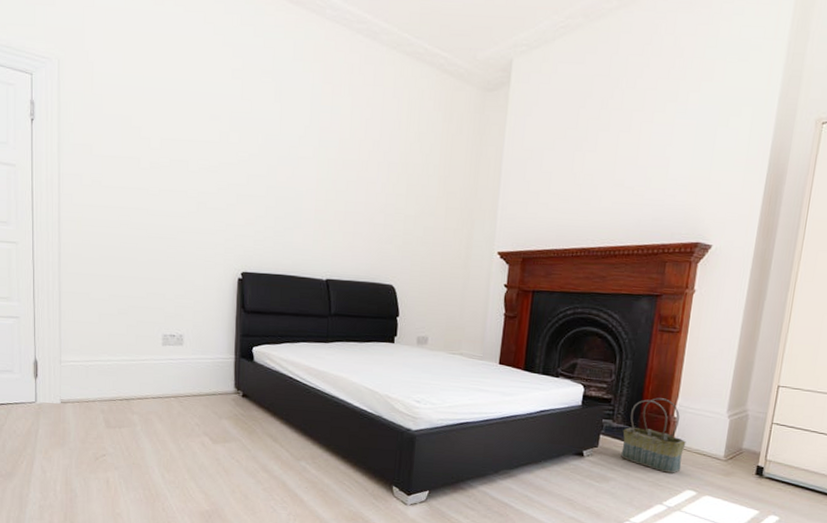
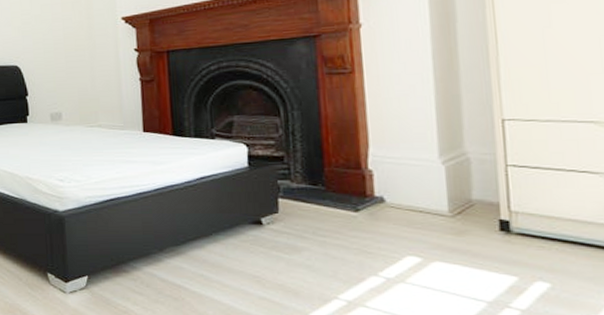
basket: present [621,398,686,473] -> none [306,149,393,237]

